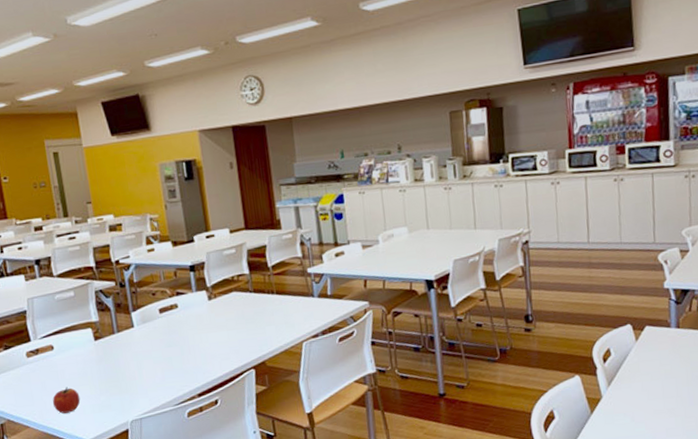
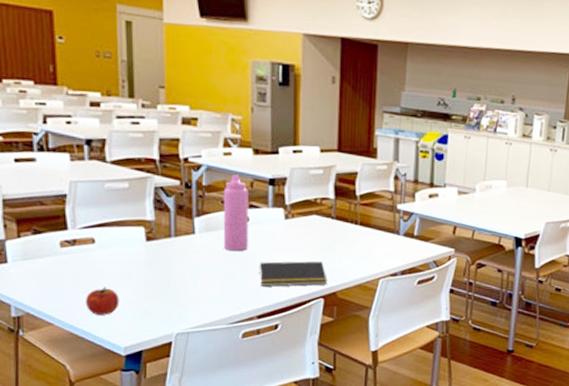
water bottle: none [152,267,181,338] -> present [223,175,248,252]
notepad: none [192,333,256,366] -> present [259,261,327,287]

